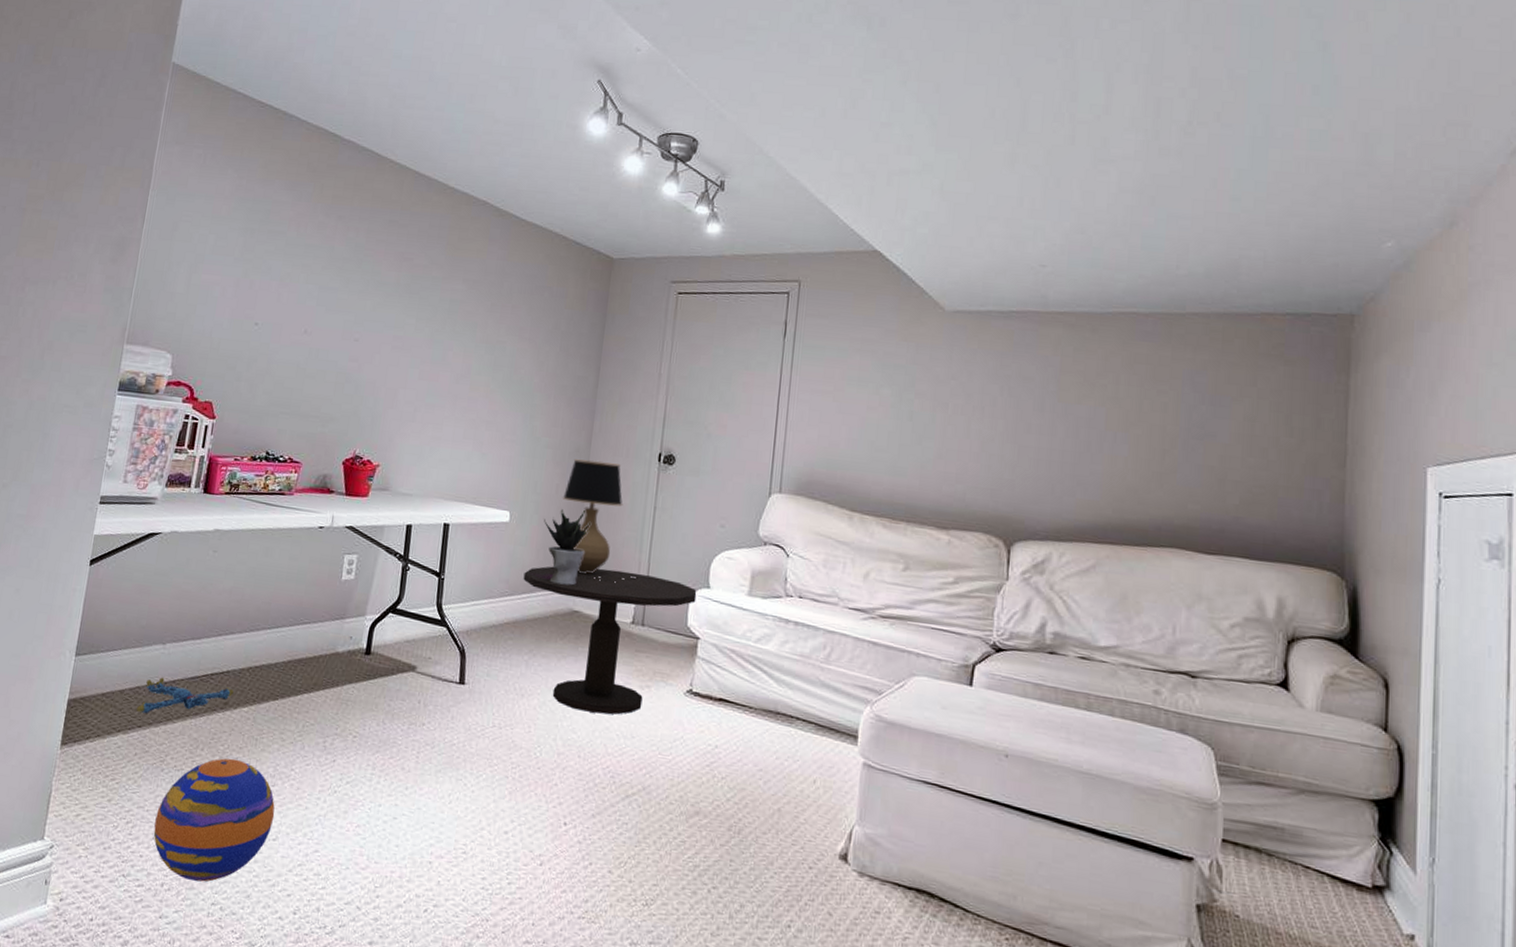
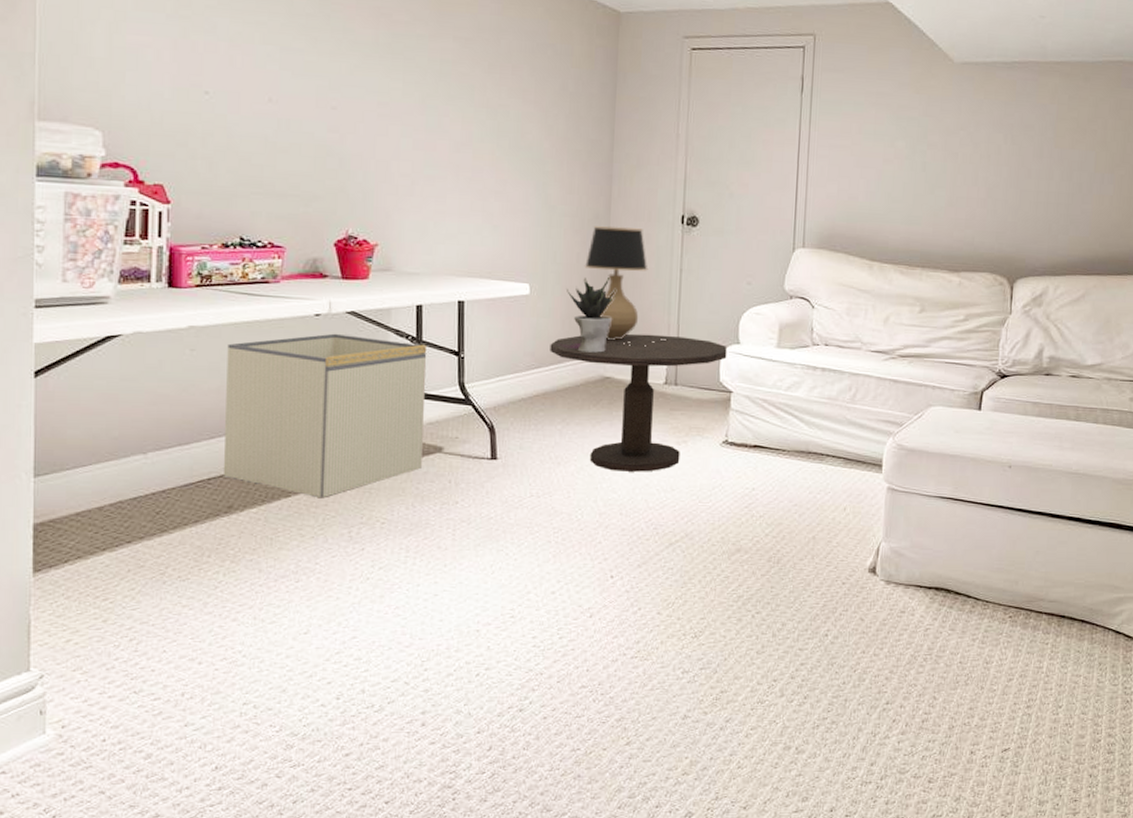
plush toy: present [137,677,234,713] -> none [123,489,238,527]
ball: present [153,758,275,882] -> none [164,561,303,685]
storage bin: none [225,545,412,704] -> present [224,333,428,497]

